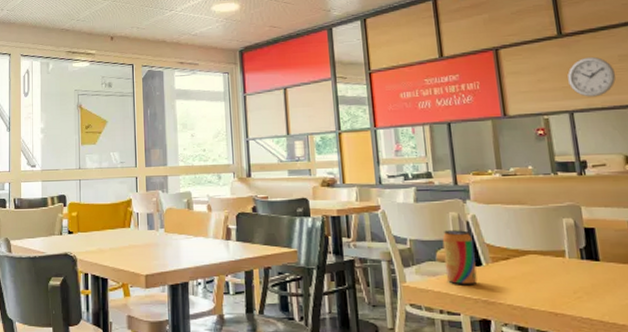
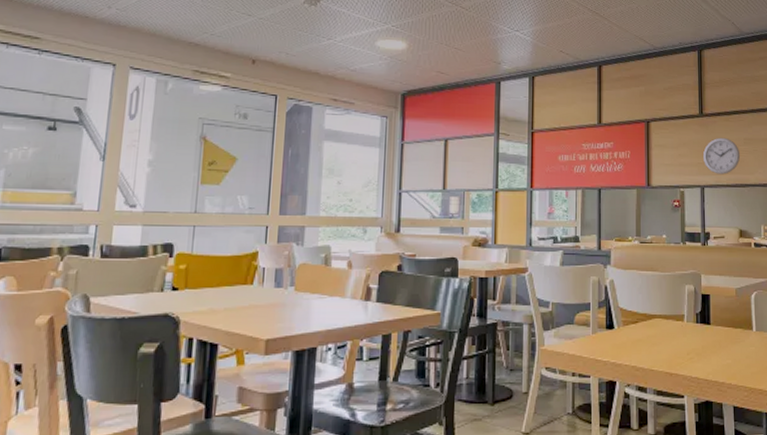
beverage can: present [442,230,478,285] -> none [581,294,609,348]

